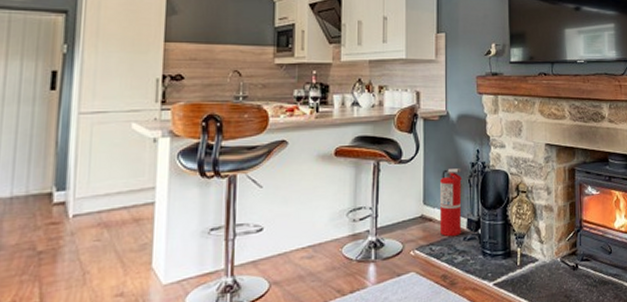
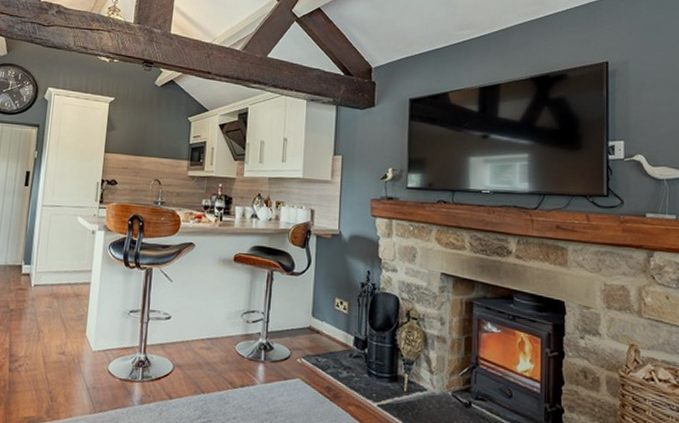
fire extinguisher: present [440,168,462,237] -> none [327,286,351,352]

